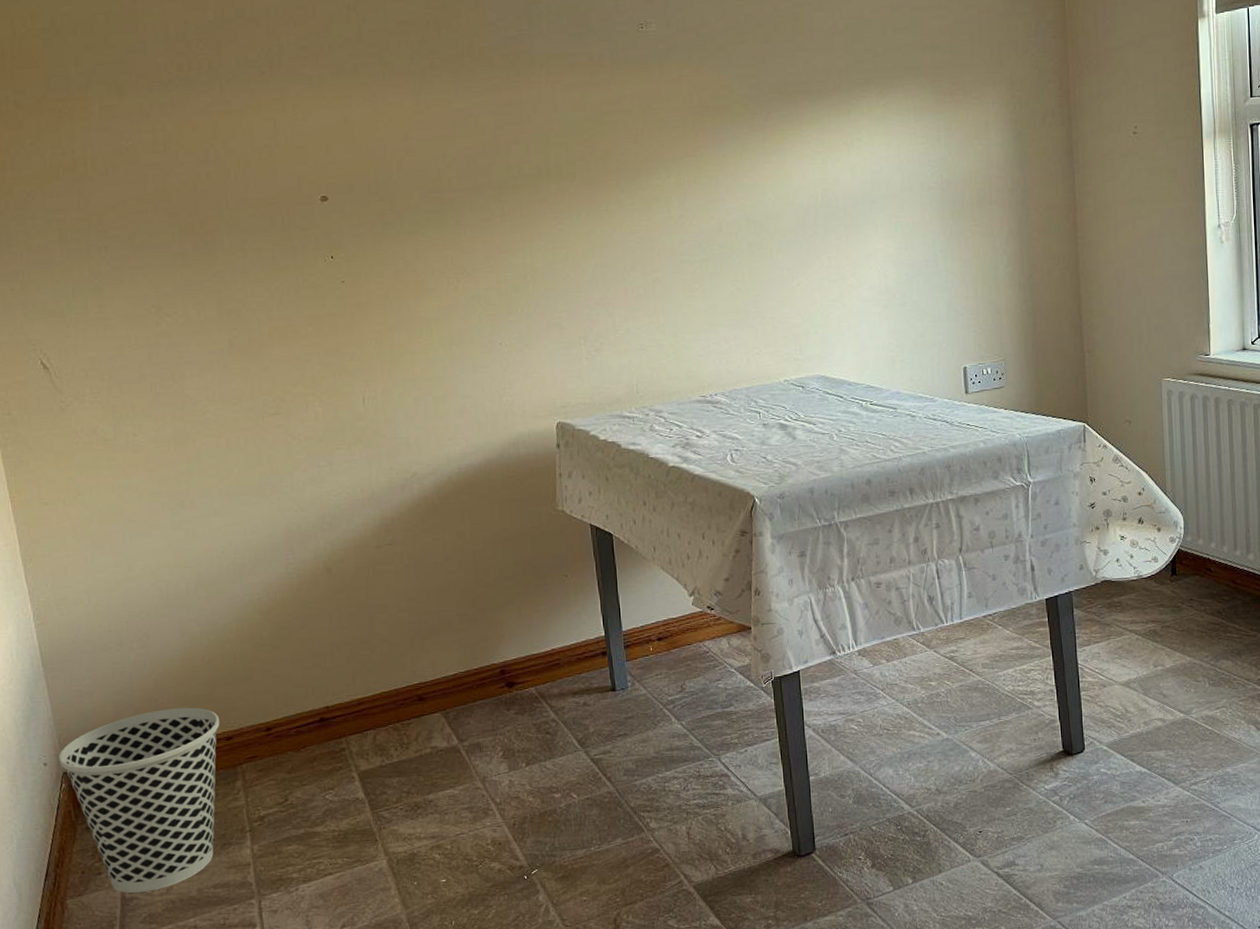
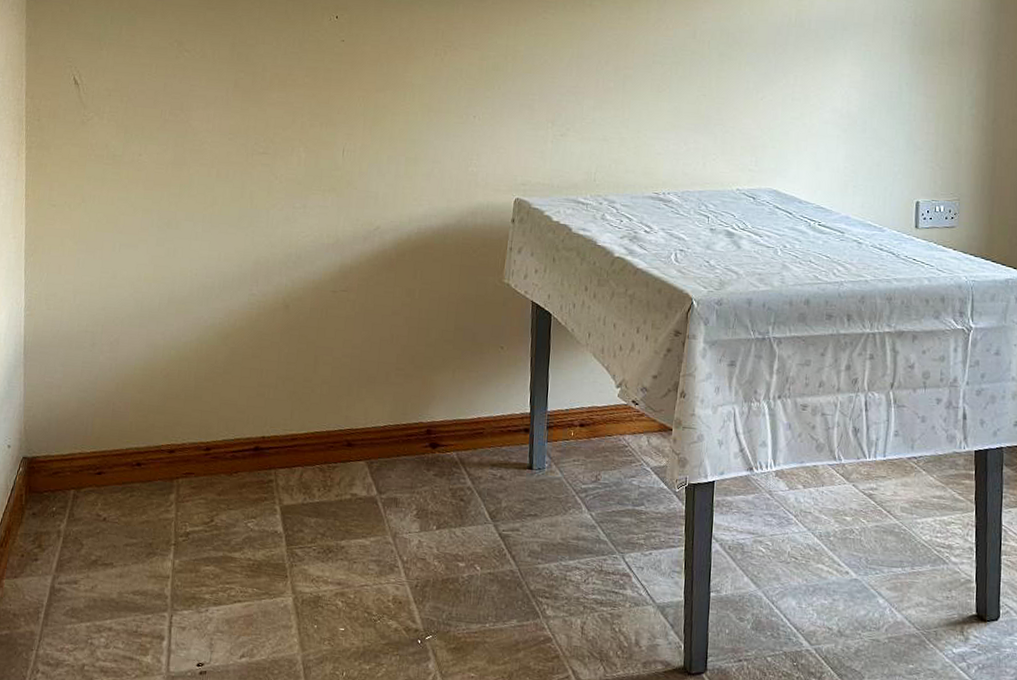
wastebasket: present [59,707,220,894] -> none [21,413,167,586]

